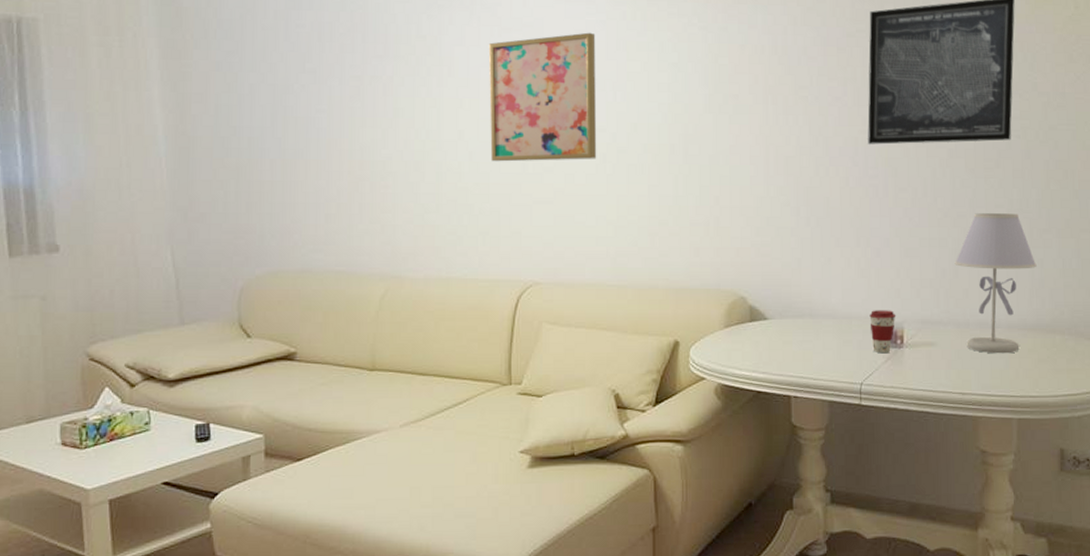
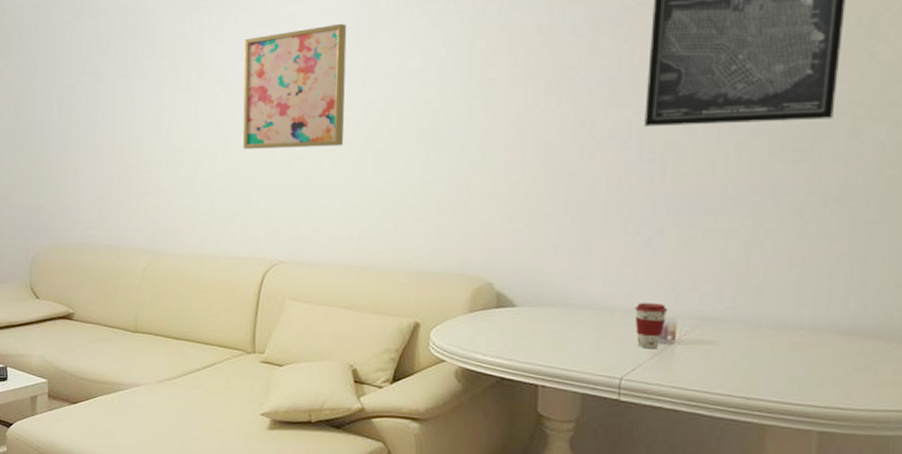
table lamp: present [955,213,1037,354] -> none [746,201,859,359]

